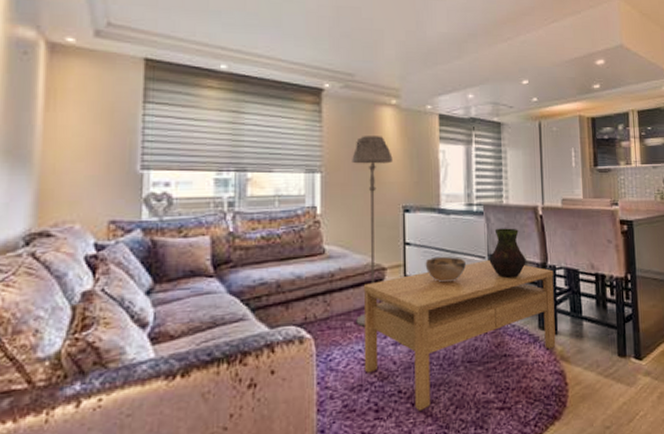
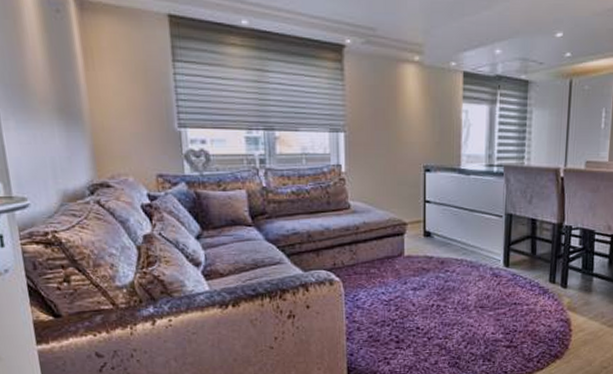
floor lamp: present [352,136,393,327] -> none [374,95,415,274]
coffee table: present [363,259,556,412] -> none [386,218,570,345]
decorative bowl: present [425,256,466,283] -> none [444,214,483,238]
vase: present [489,228,526,279] -> none [506,189,543,237]

